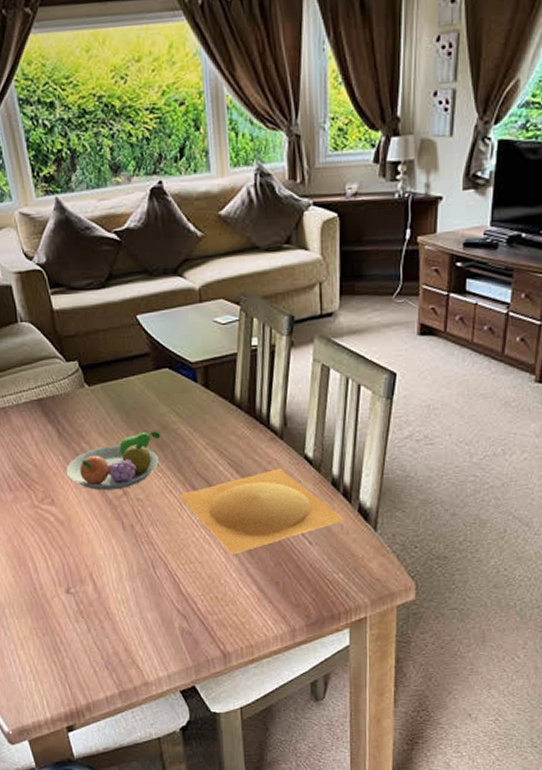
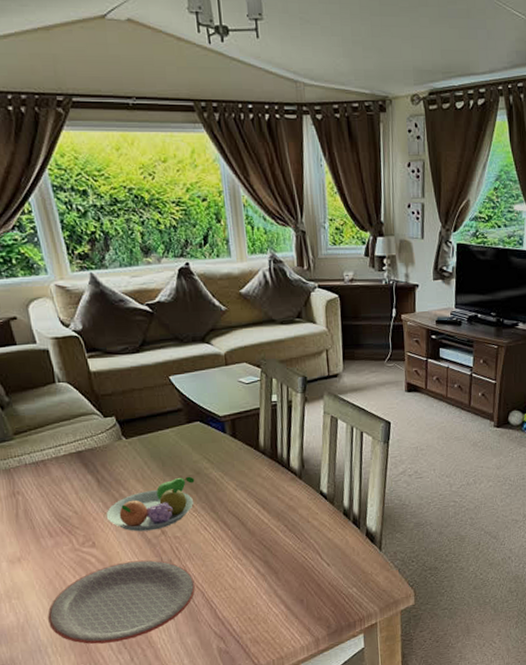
plate: none [6,522,158,610] -> present [48,559,195,644]
plate: present [179,468,345,554] -> none [213,503,355,579]

